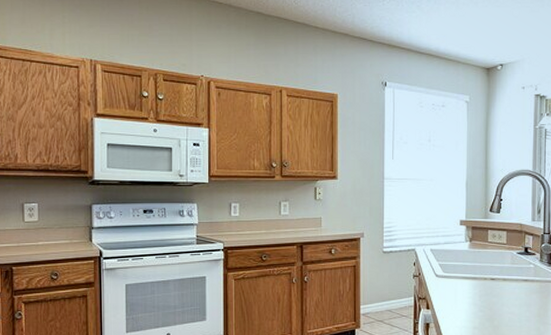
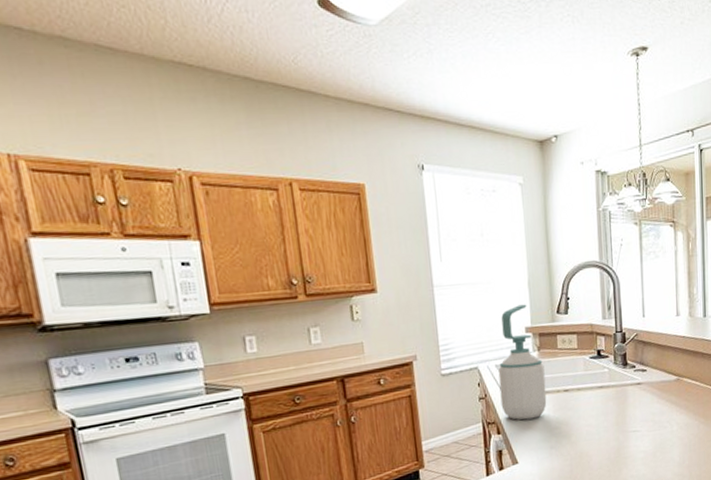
soap bottle: none [432,201,474,300] -> present [498,304,547,420]

